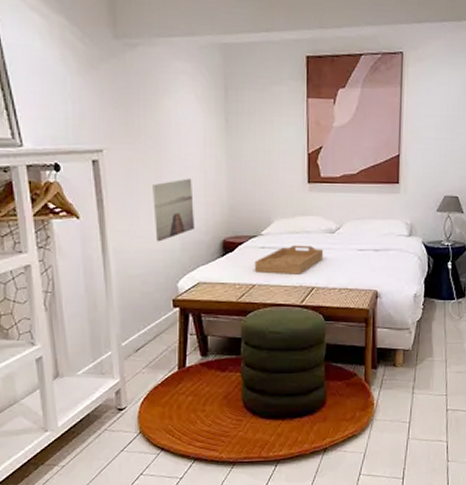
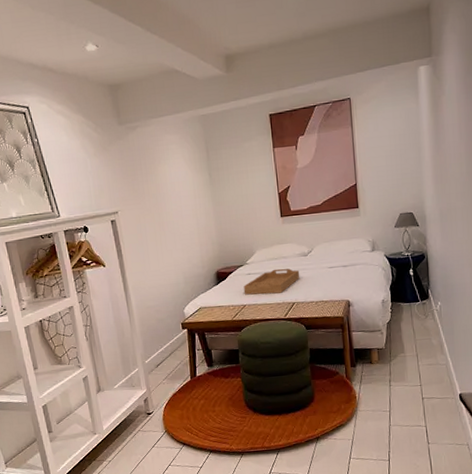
wall art: present [152,178,196,242] -> none [157,225,194,278]

